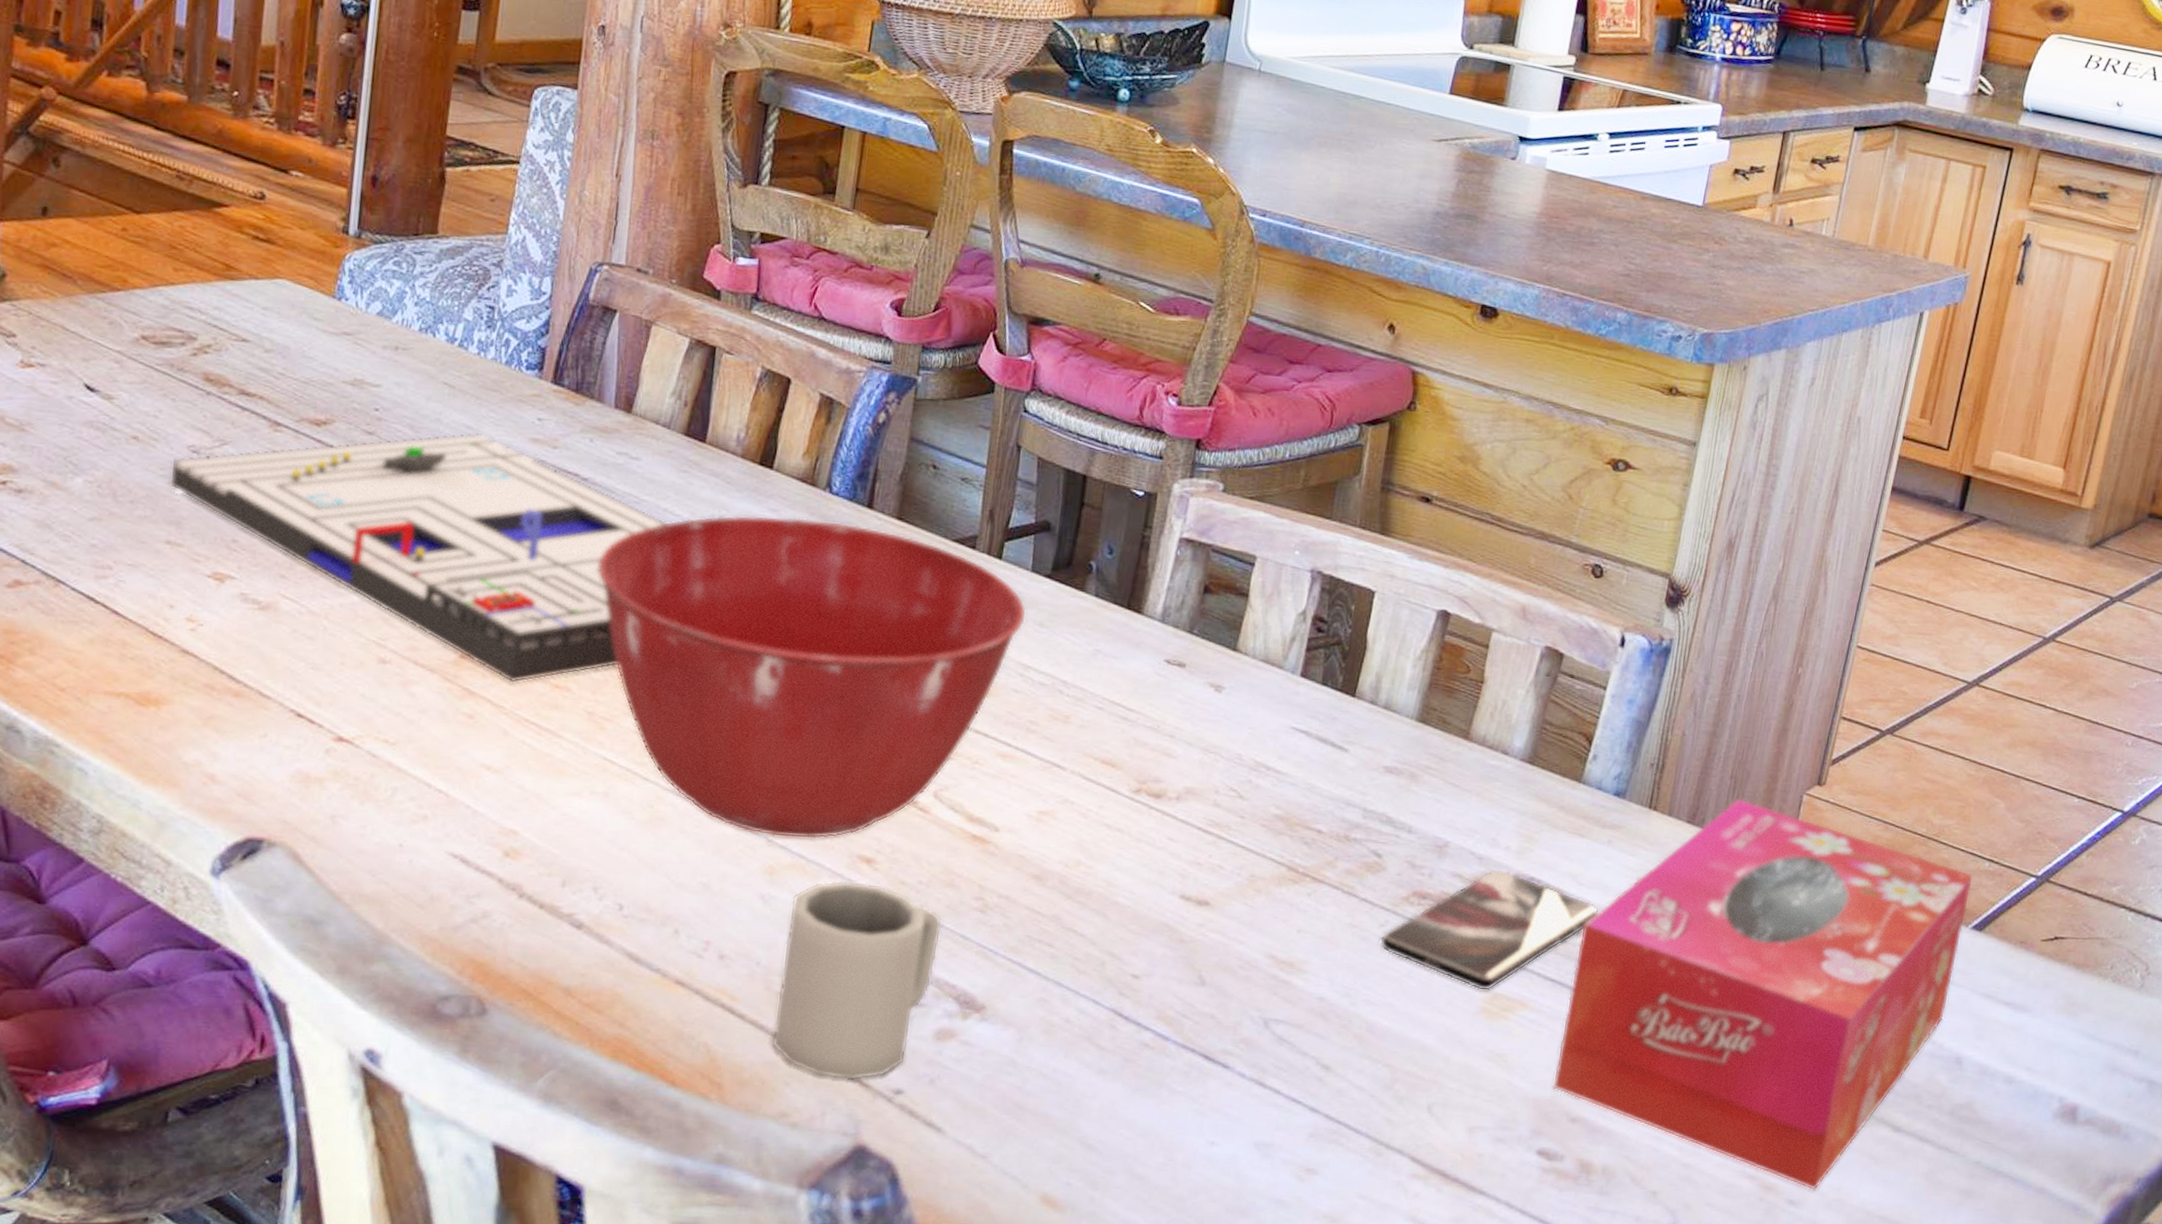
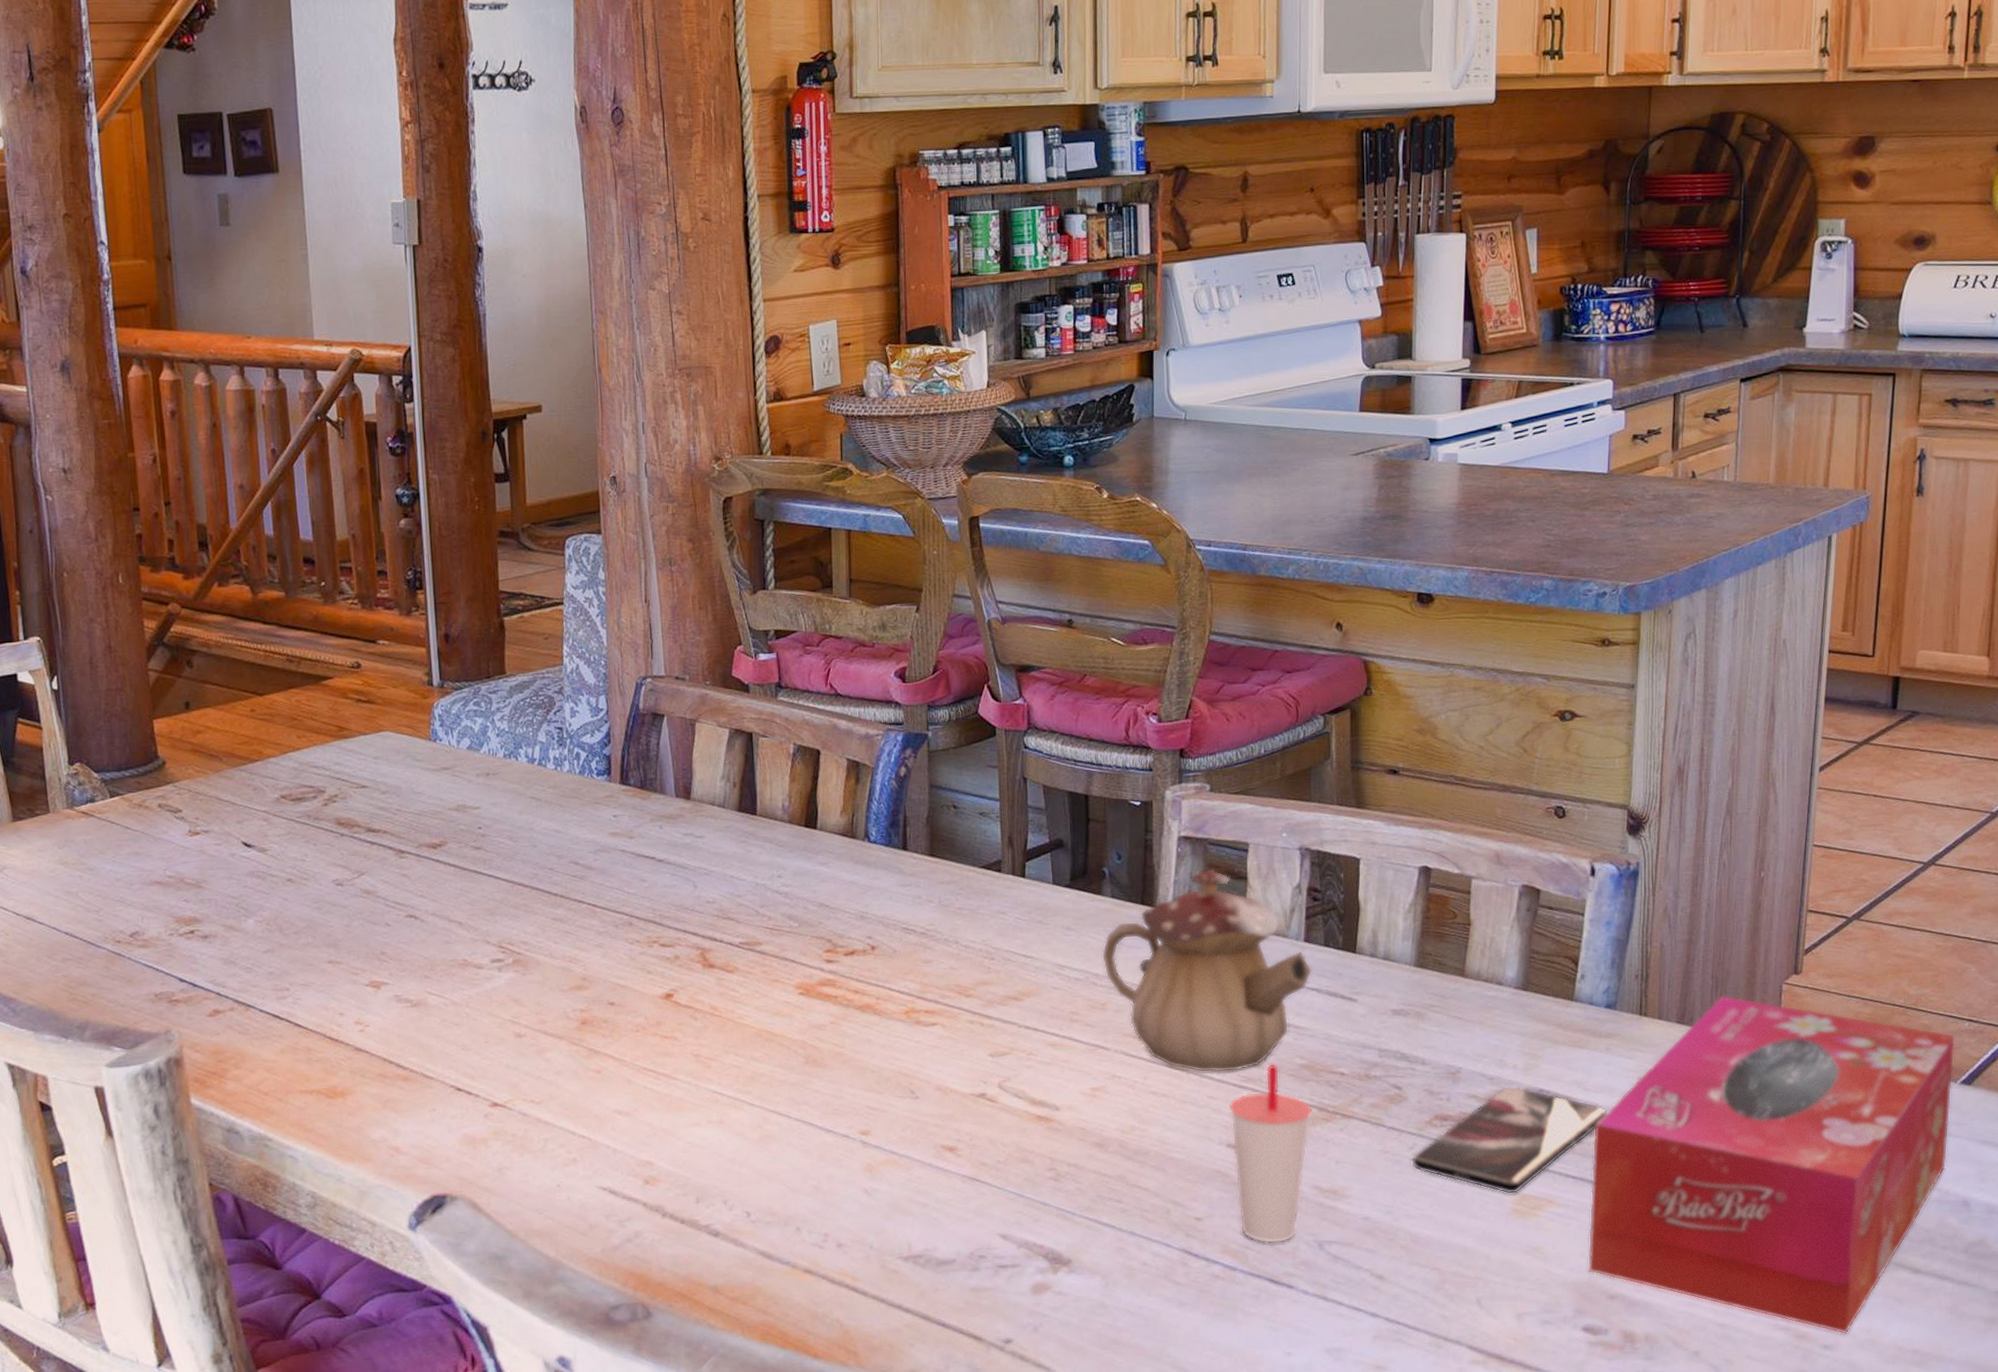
board game: present [169,432,671,683] -> none [321,834,738,1039]
mixing bowl: present [598,515,1027,840] -> none [683,865,1055,1140]
cup: present [771,880,943,1080] -> none [891,1167,1024,1336]
teapot: none [1073,578,1305,814] -> present [1101,868,1312,1073]
cup: none [1181,809,1281,1015] -> present [1228,1063,1313,1244]

